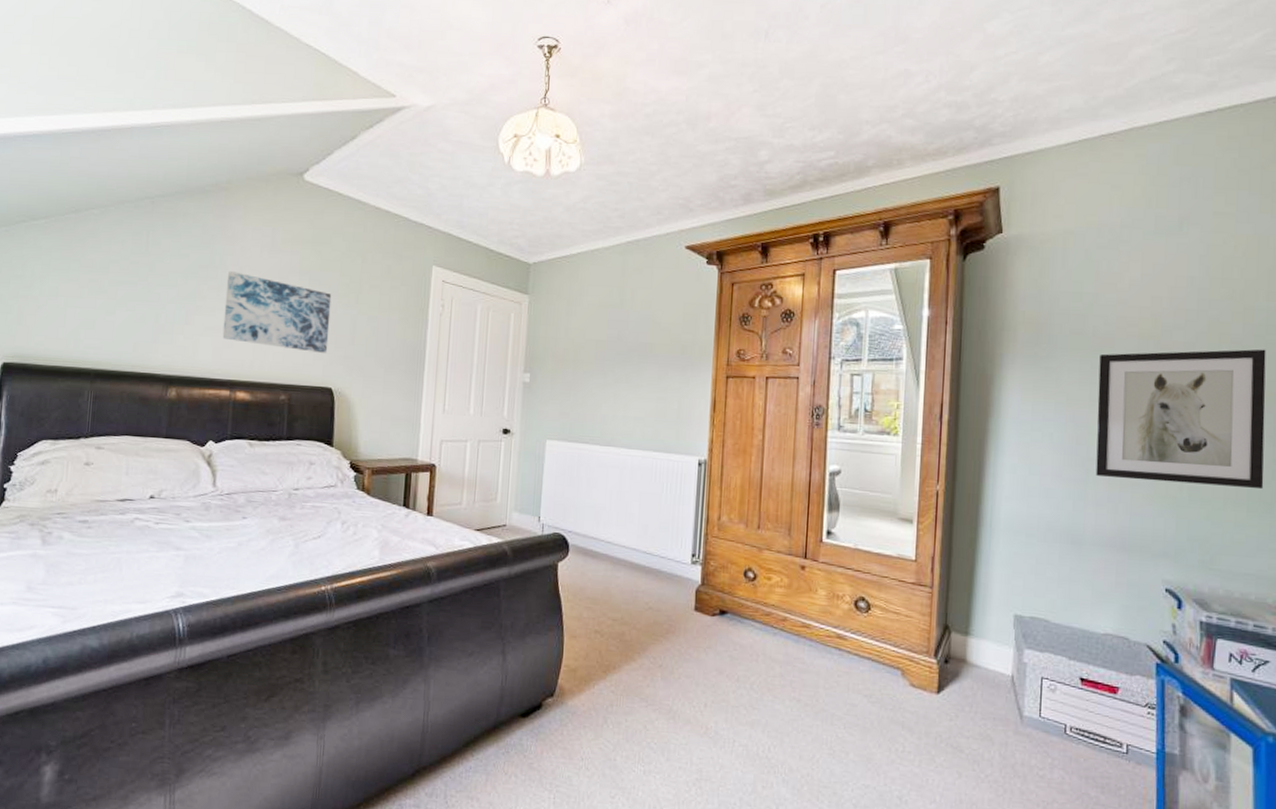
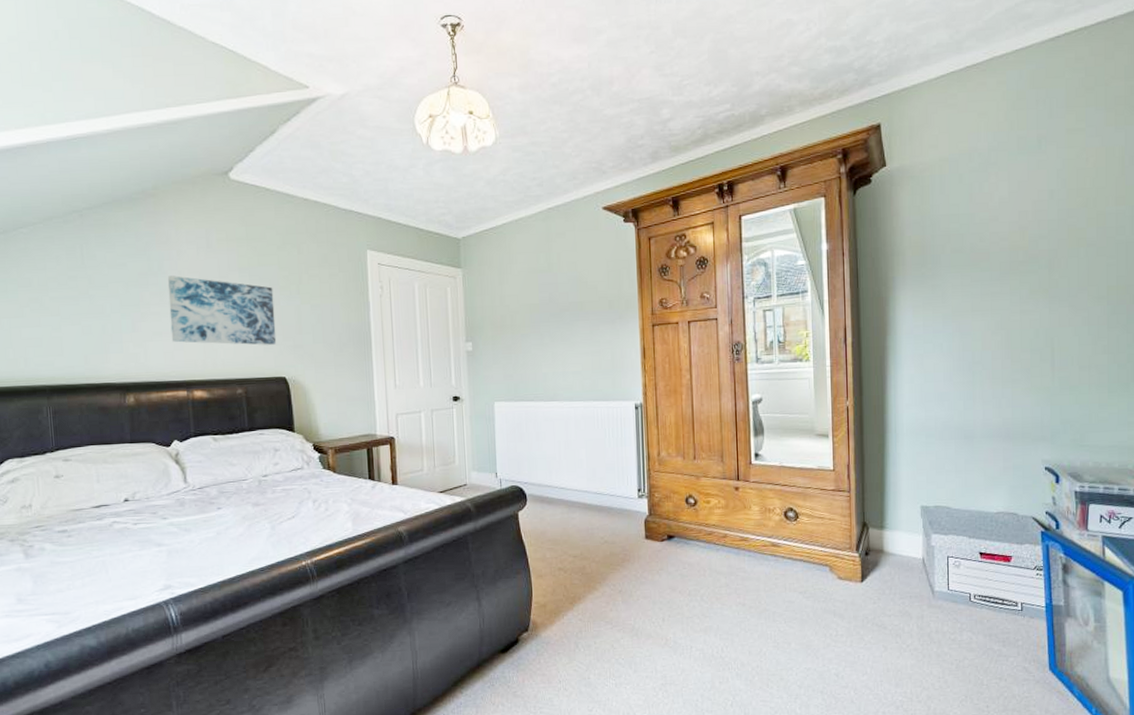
wall art: present [1095,349,1266,490] -> none [978,248,1121,377]

